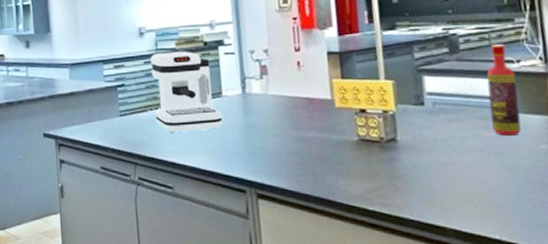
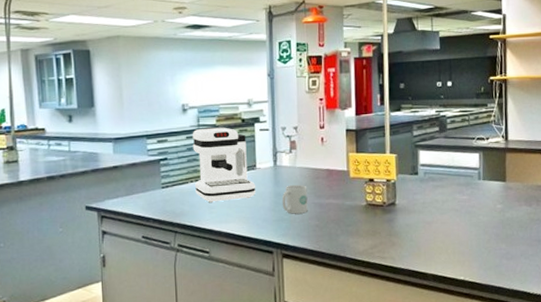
mug: none [253,114,286,148] -> present [282,184,308,214]
bottle: present [486,43,521,136] -> none [464,124,485,199]

